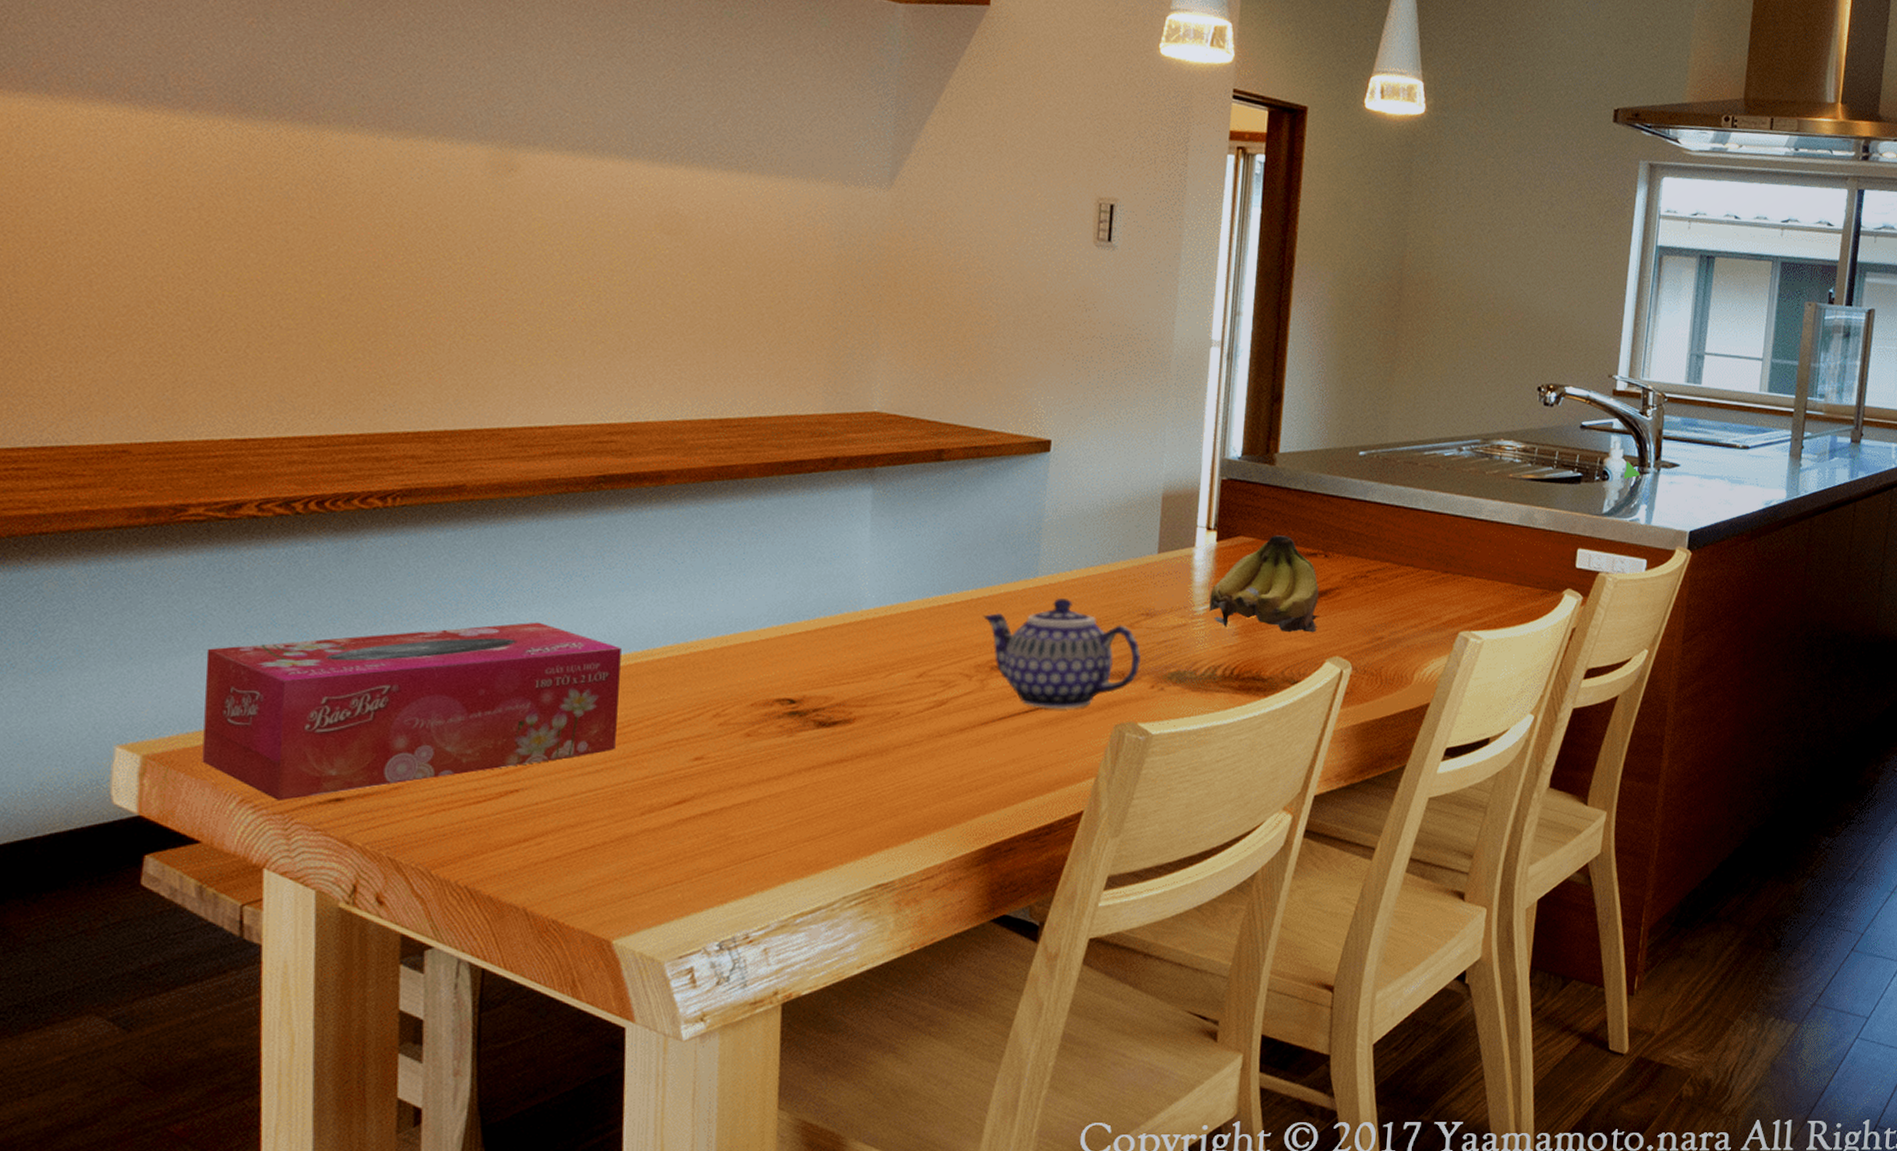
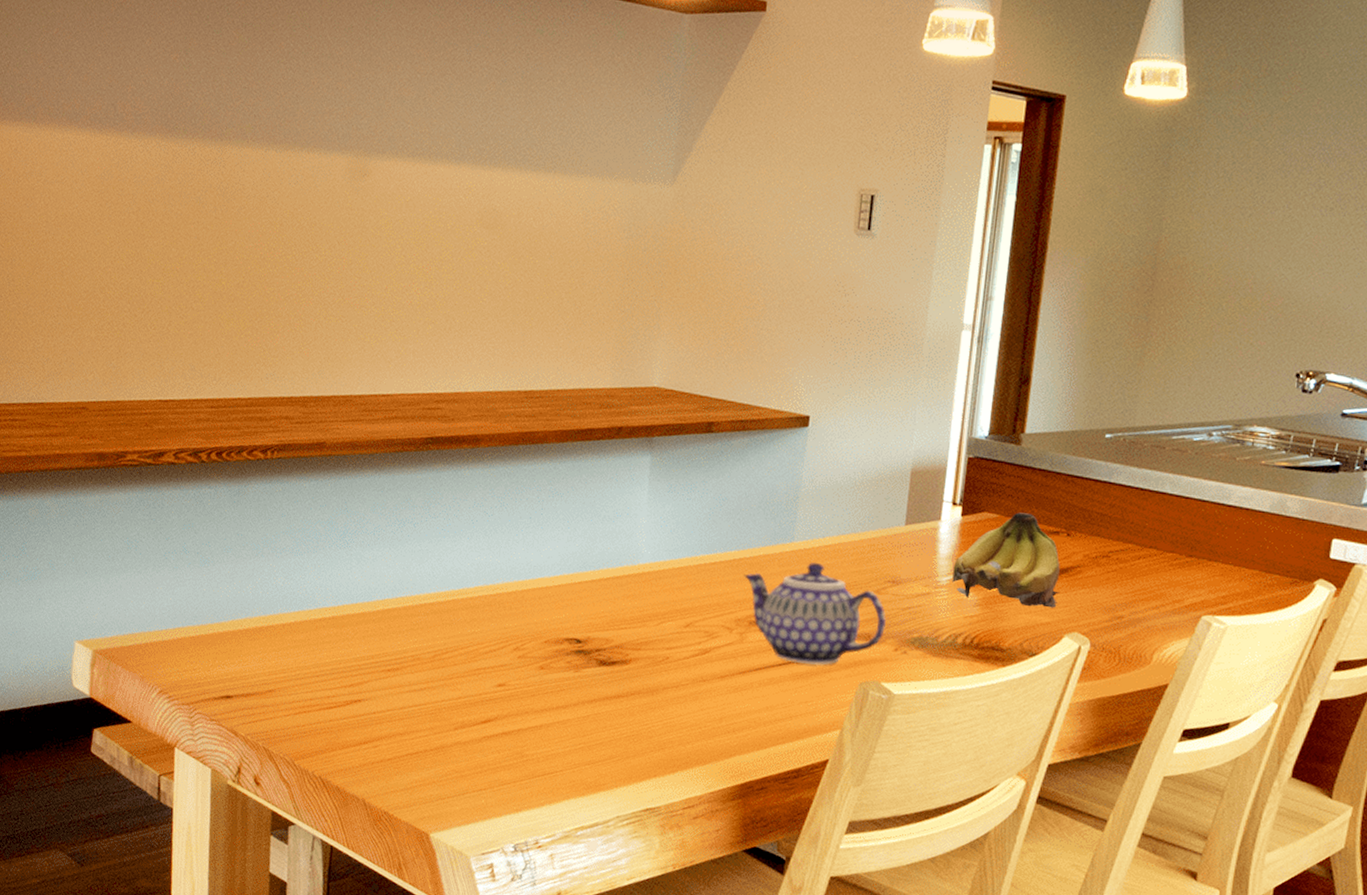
tissue box: present [202,622,622,800] -> none [133,560,442,694]

